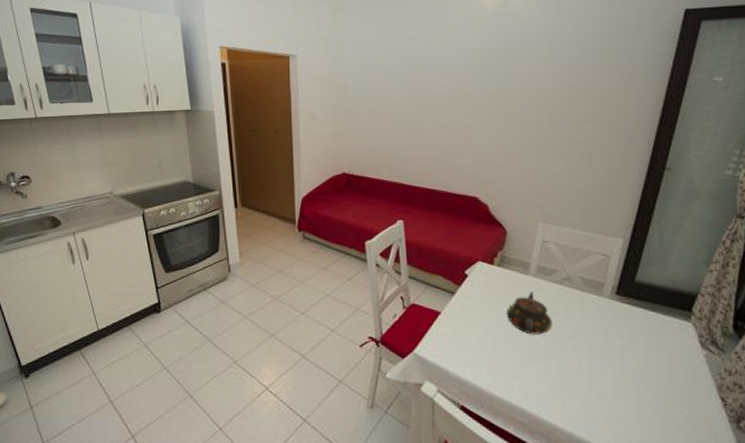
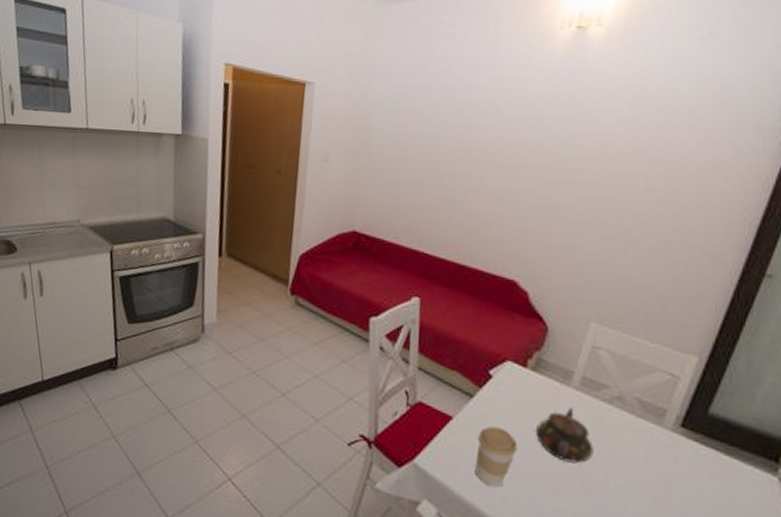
coffee cup: none [462,315,494,362] -> present [475,426,518,487]

